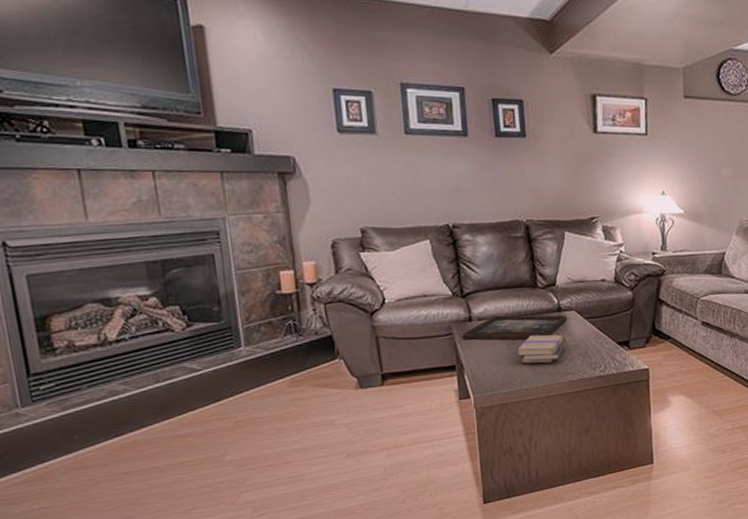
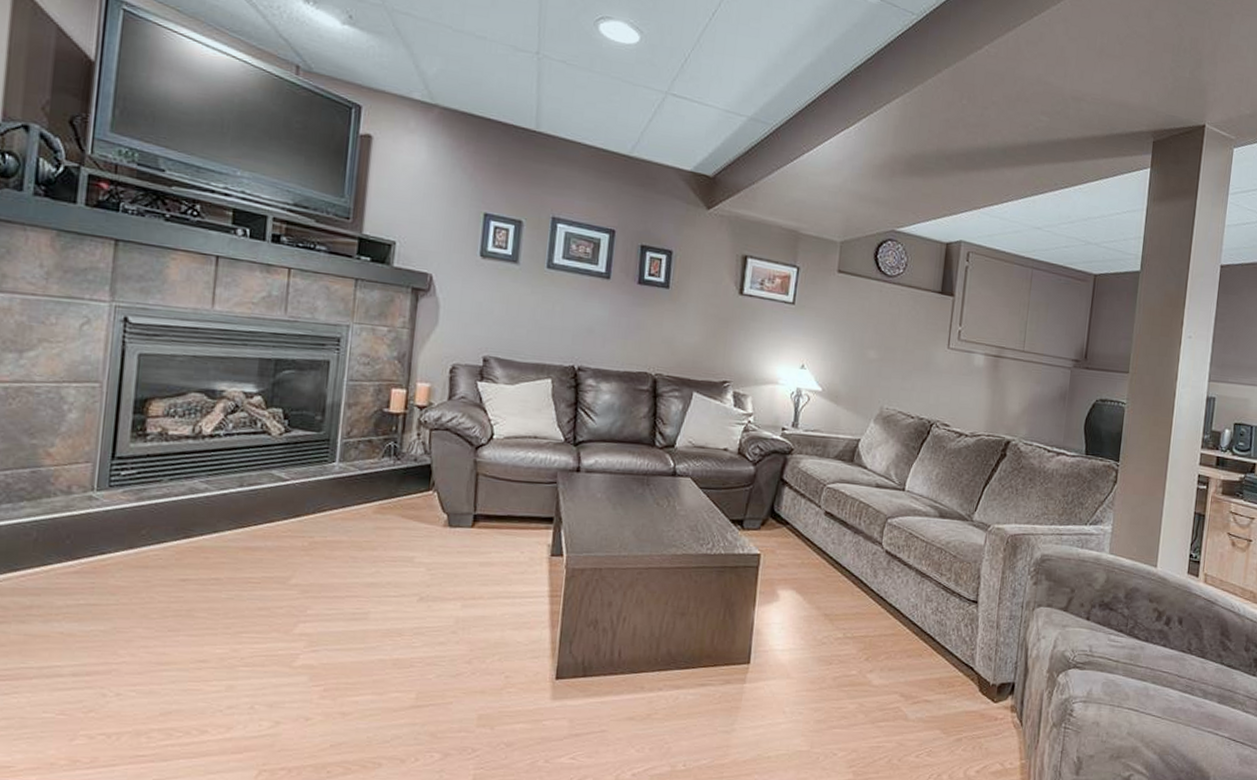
decorative tray: present [462,315,568,341] -> none [566,470,682,502]
books: present [517,334,565,364] -> none [622,497,675,531]

